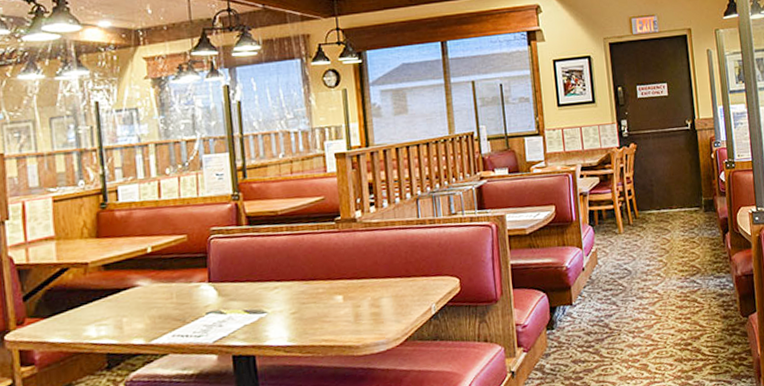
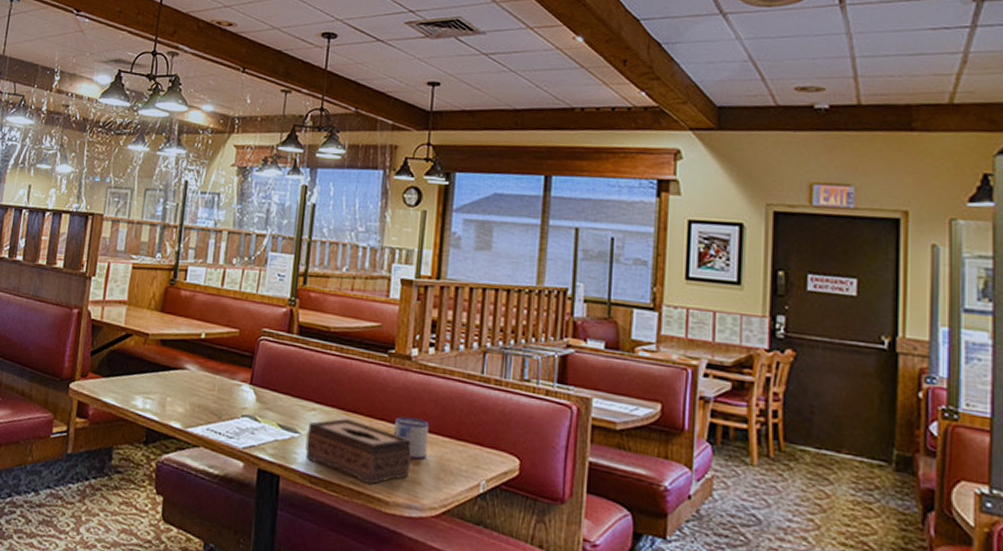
tissue box: none [273,286,373,337] -> present [305,418,412,485]
mug: none [352,269,384,304] -> present [394,416,429,460]

